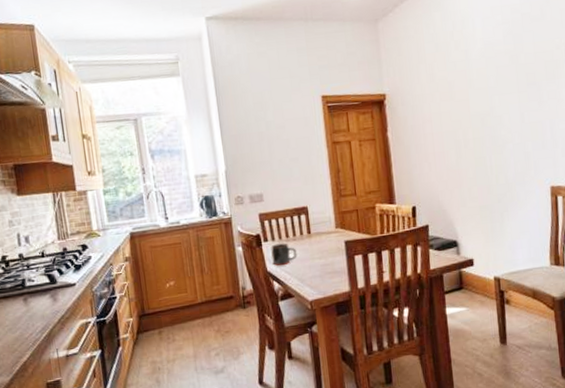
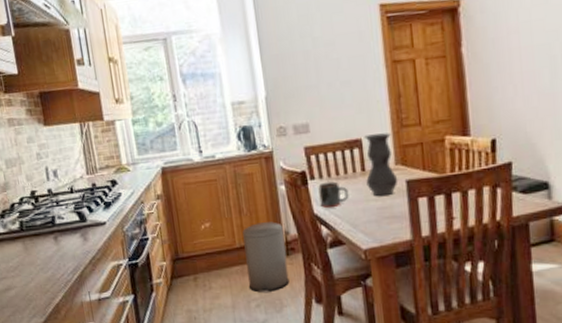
pedal bin: none [204,279,246,343] -> present [242,222,289,293]
vase: none [310,201,338,256] -> present [364,133,398,197]

